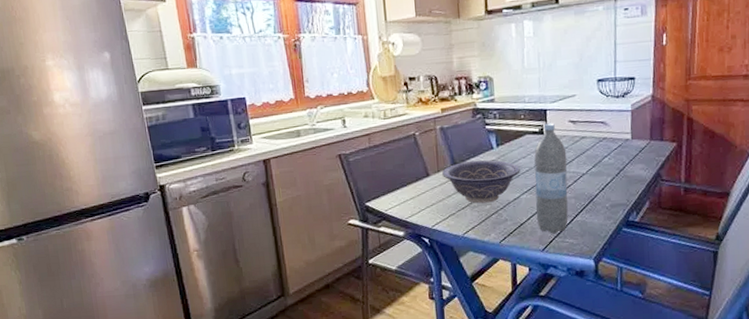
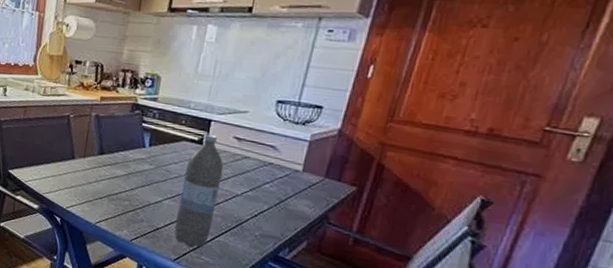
decorative bowl: present [442,160,520,204] -> none [88,153,169,200]

